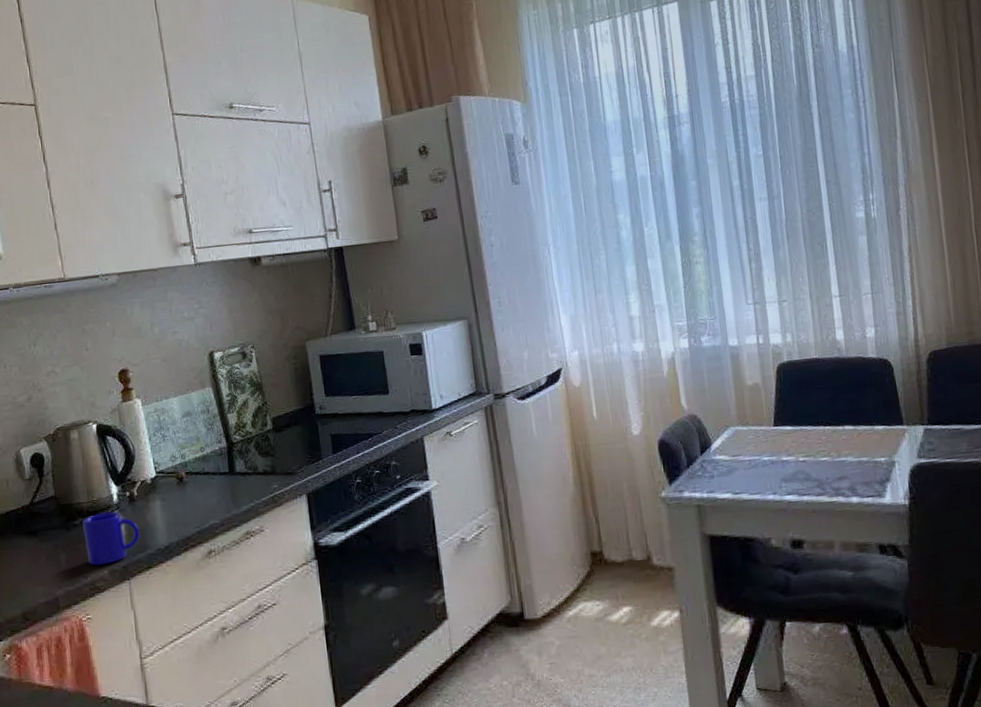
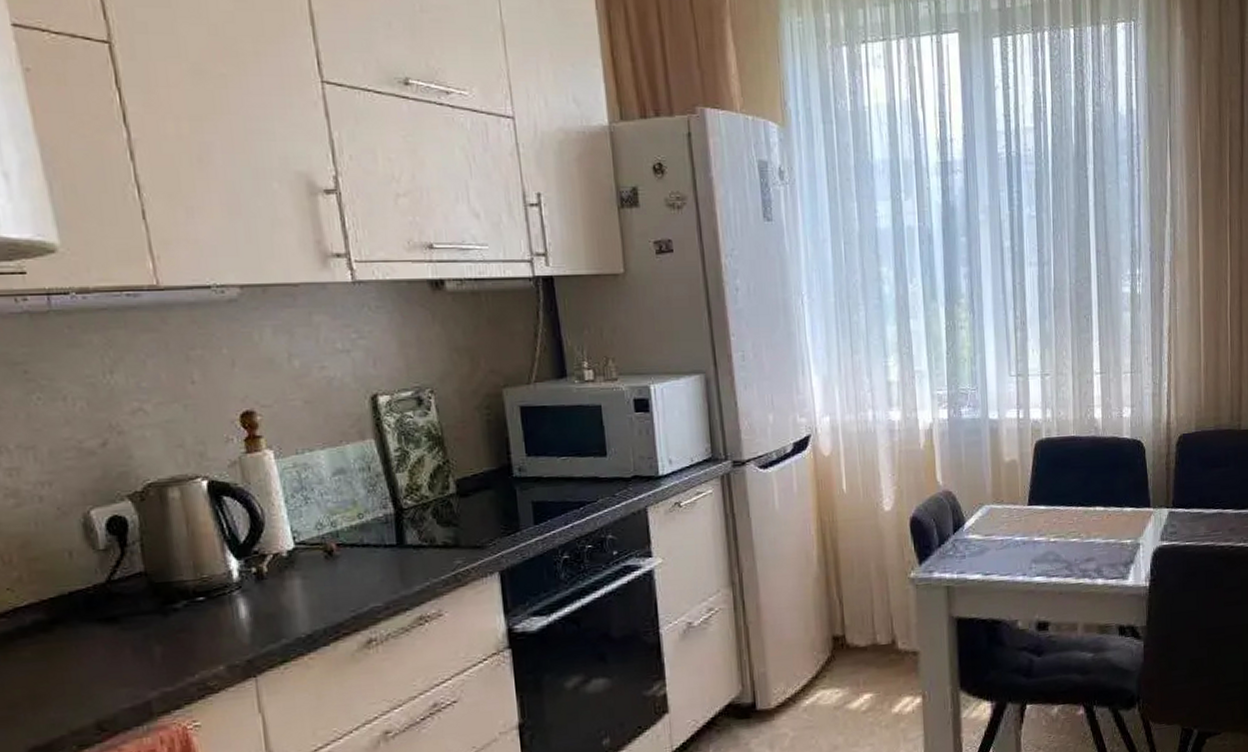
mug: present [82,511,140,566] -> none [187,591,272,660]

